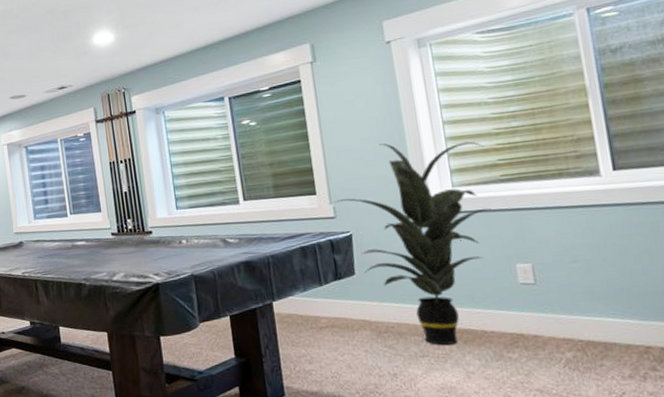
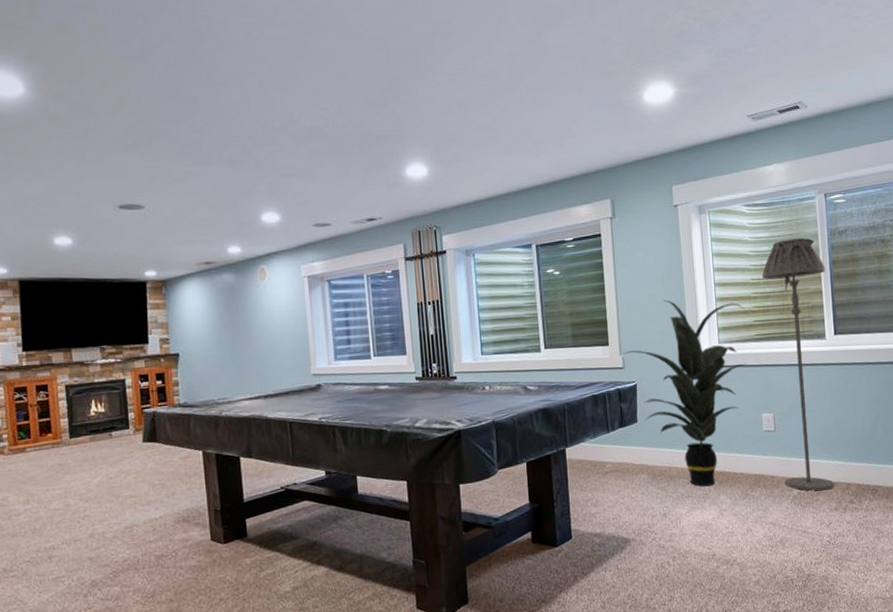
floor lamp: none [505,61,626,354] -> present [762,238,834,491]

